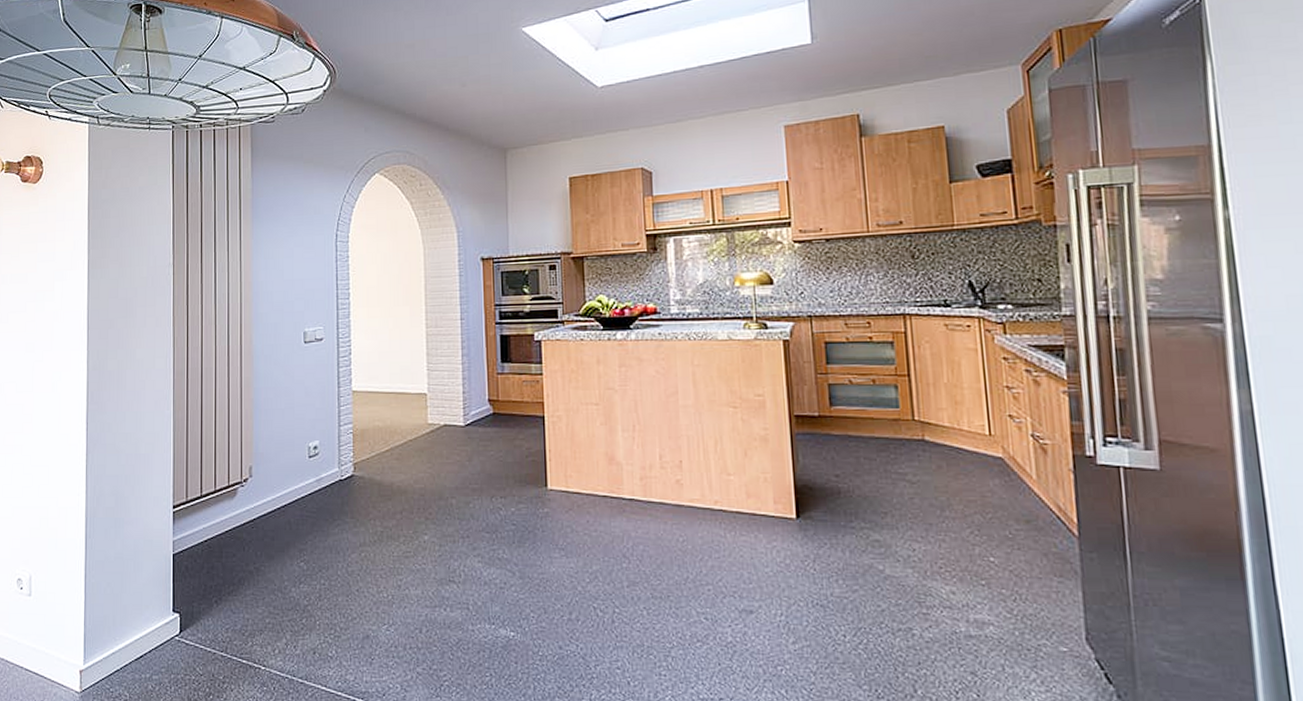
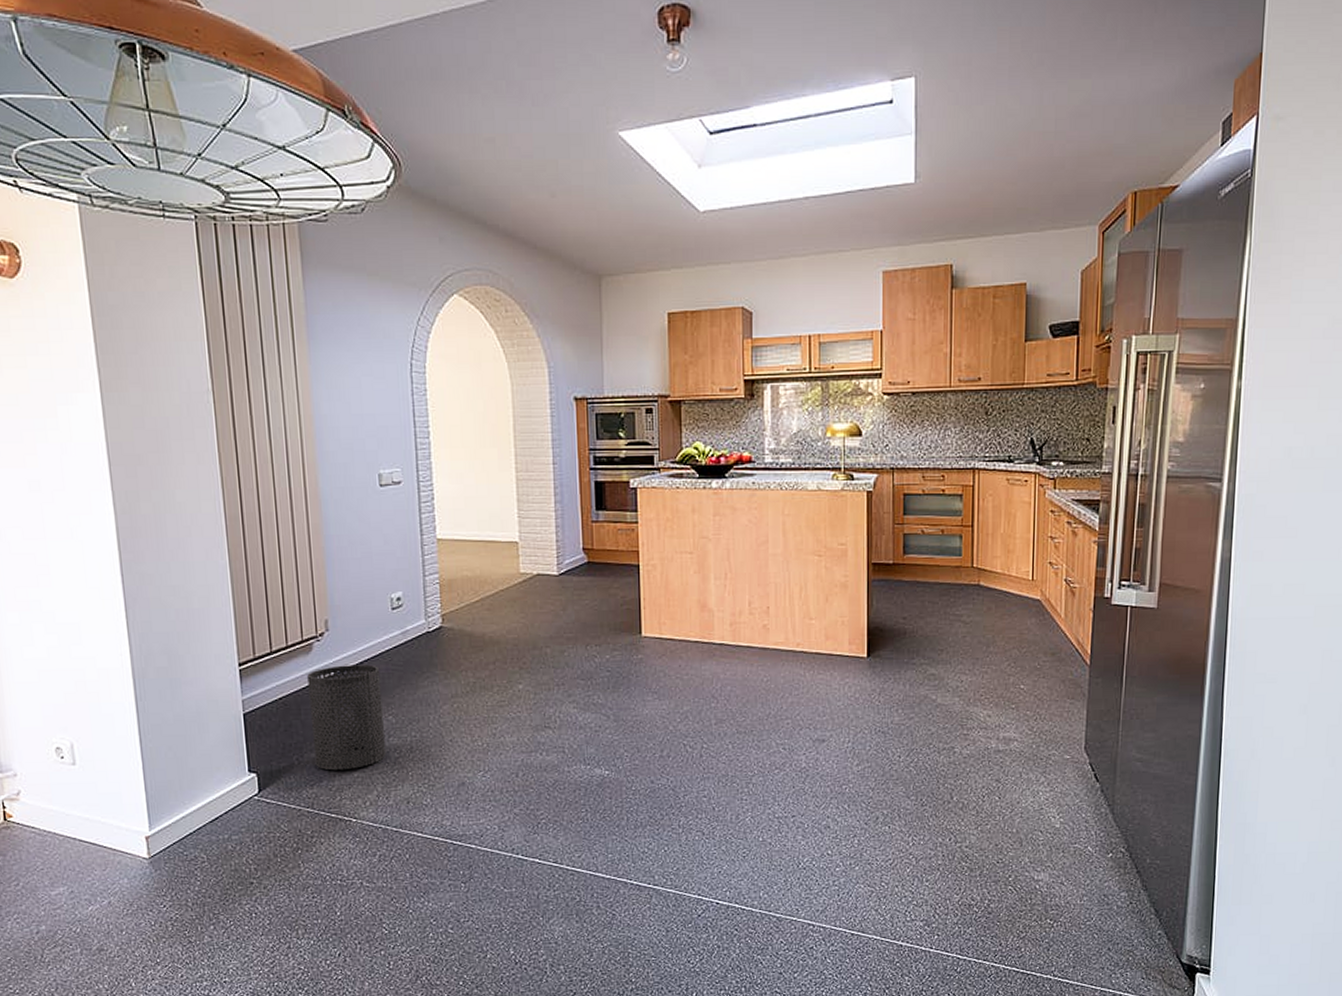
trash can: none [230,510,297,616] -> present [307,664,387,771]

